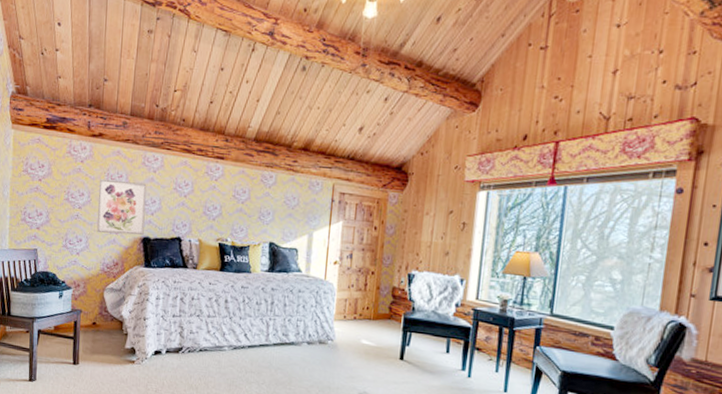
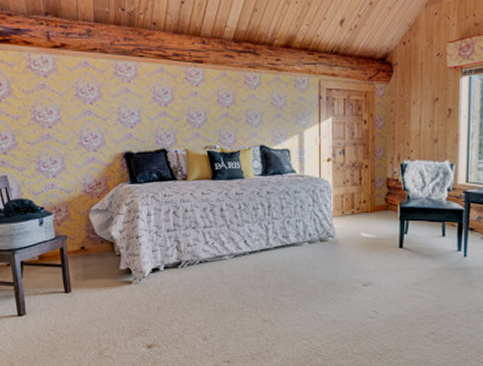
wall art: present [97,179,147,236] -> none [67,94,125,152]

